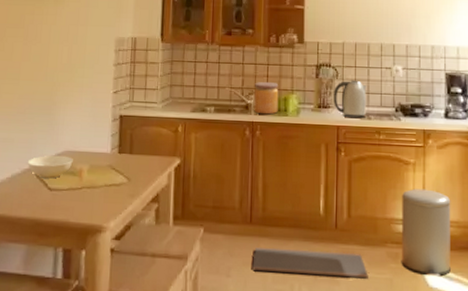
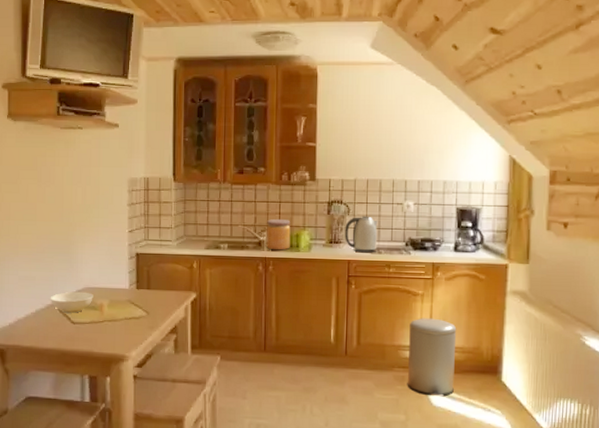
door mat: present [252,246,368,280] -> none [267,372,376,400]

